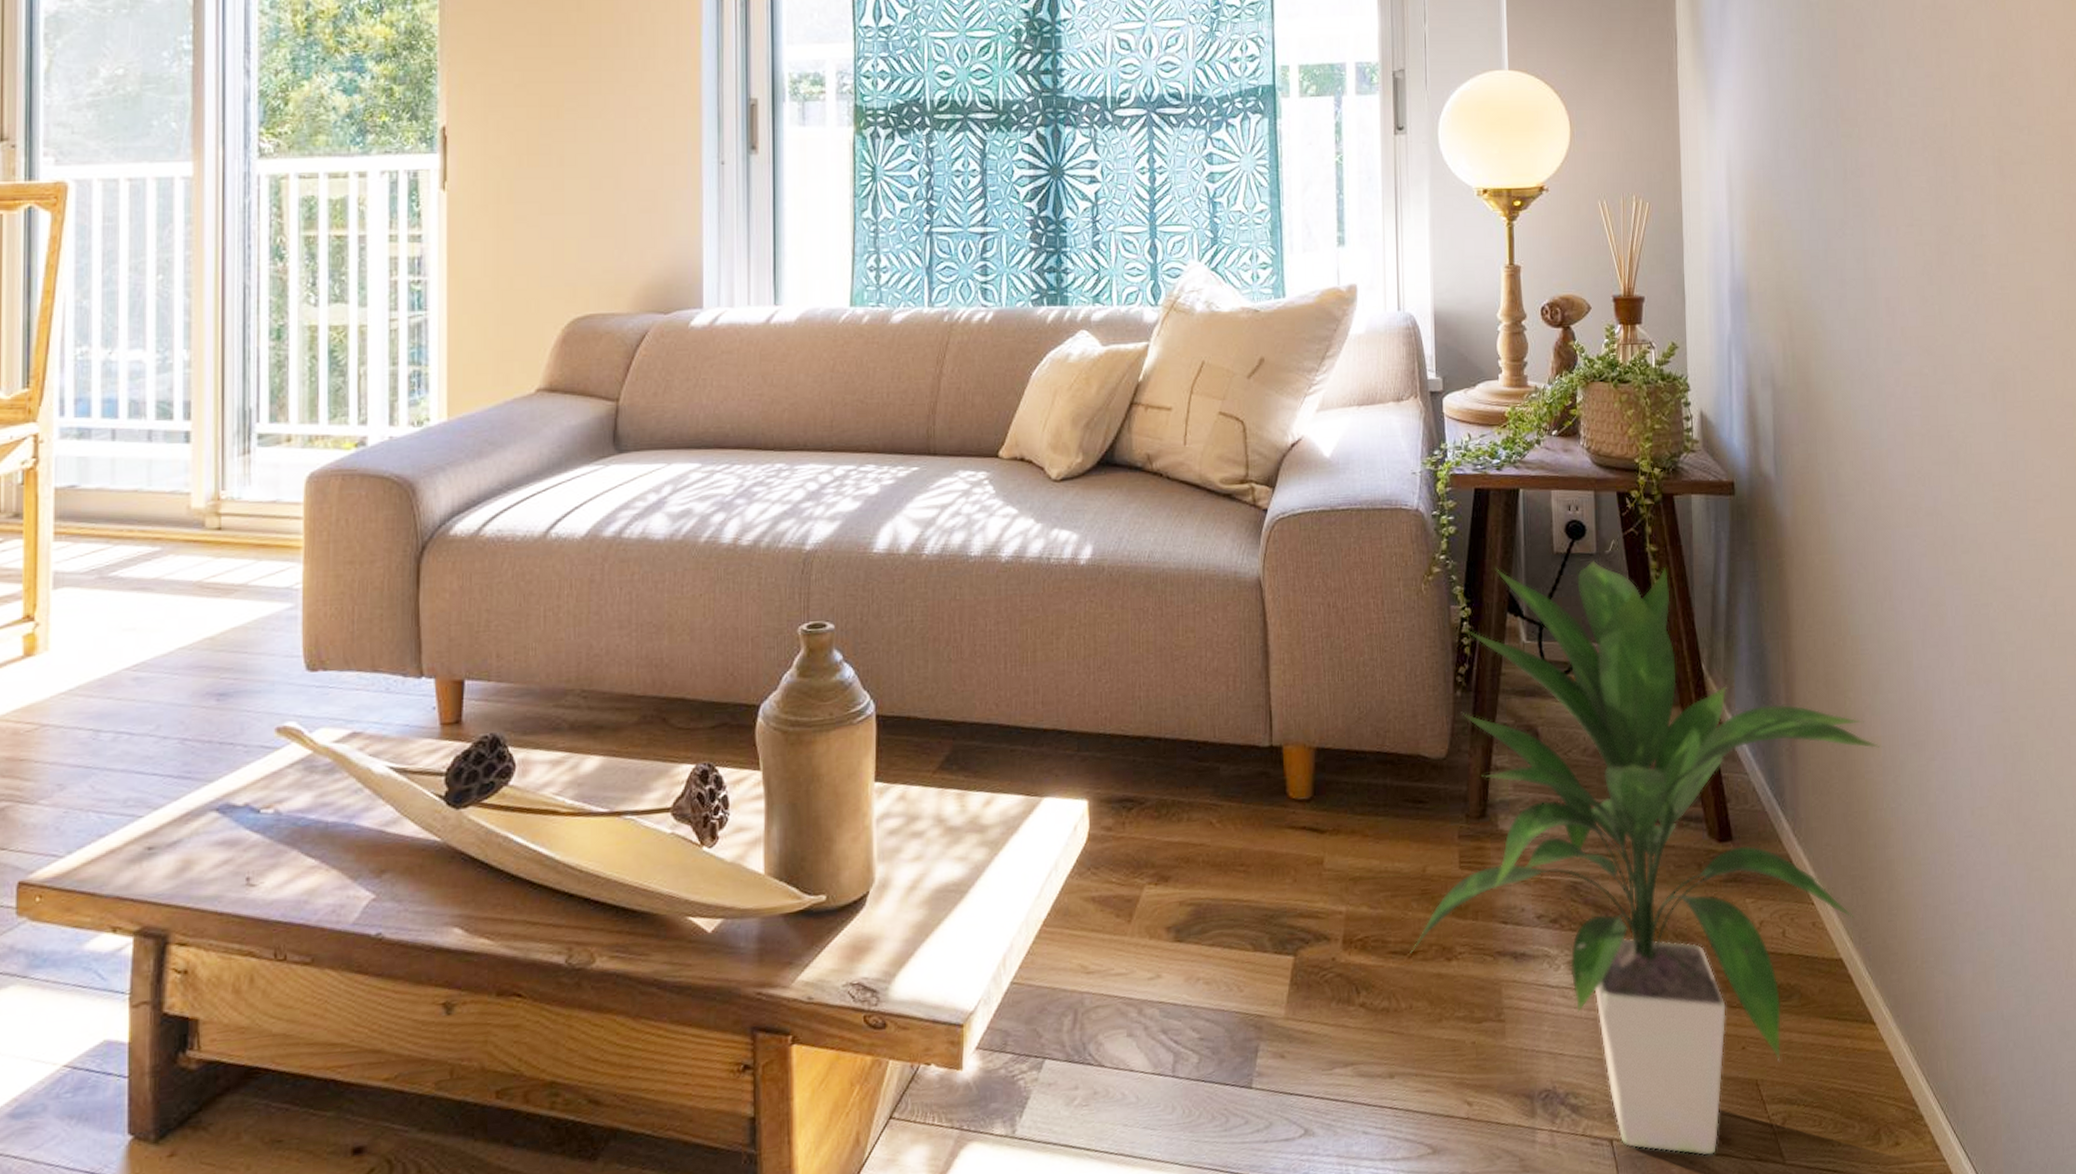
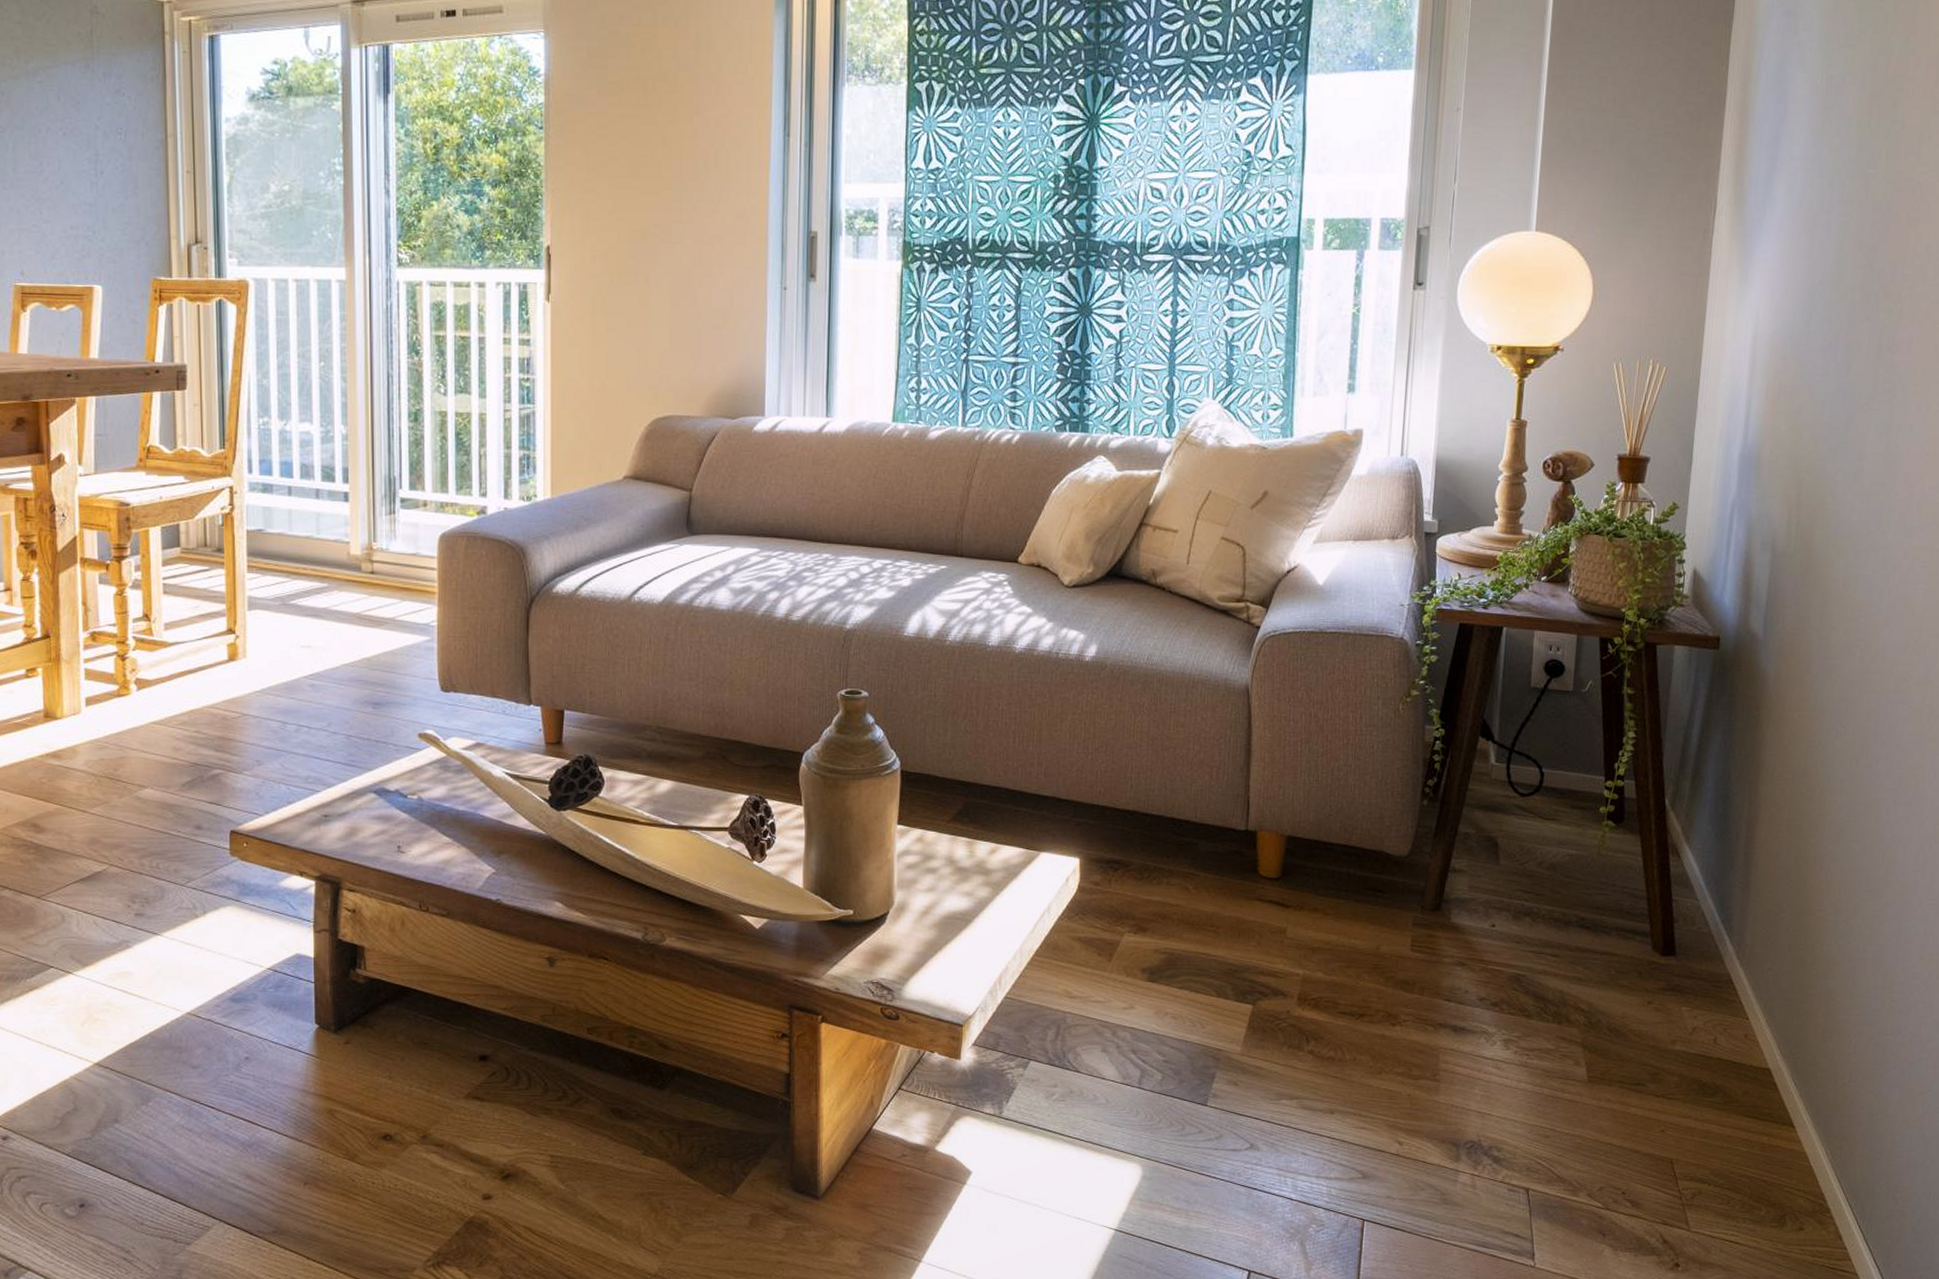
indoor plant: present [1410,561,1883,1155] -> none [1358,695,1838,1214]

